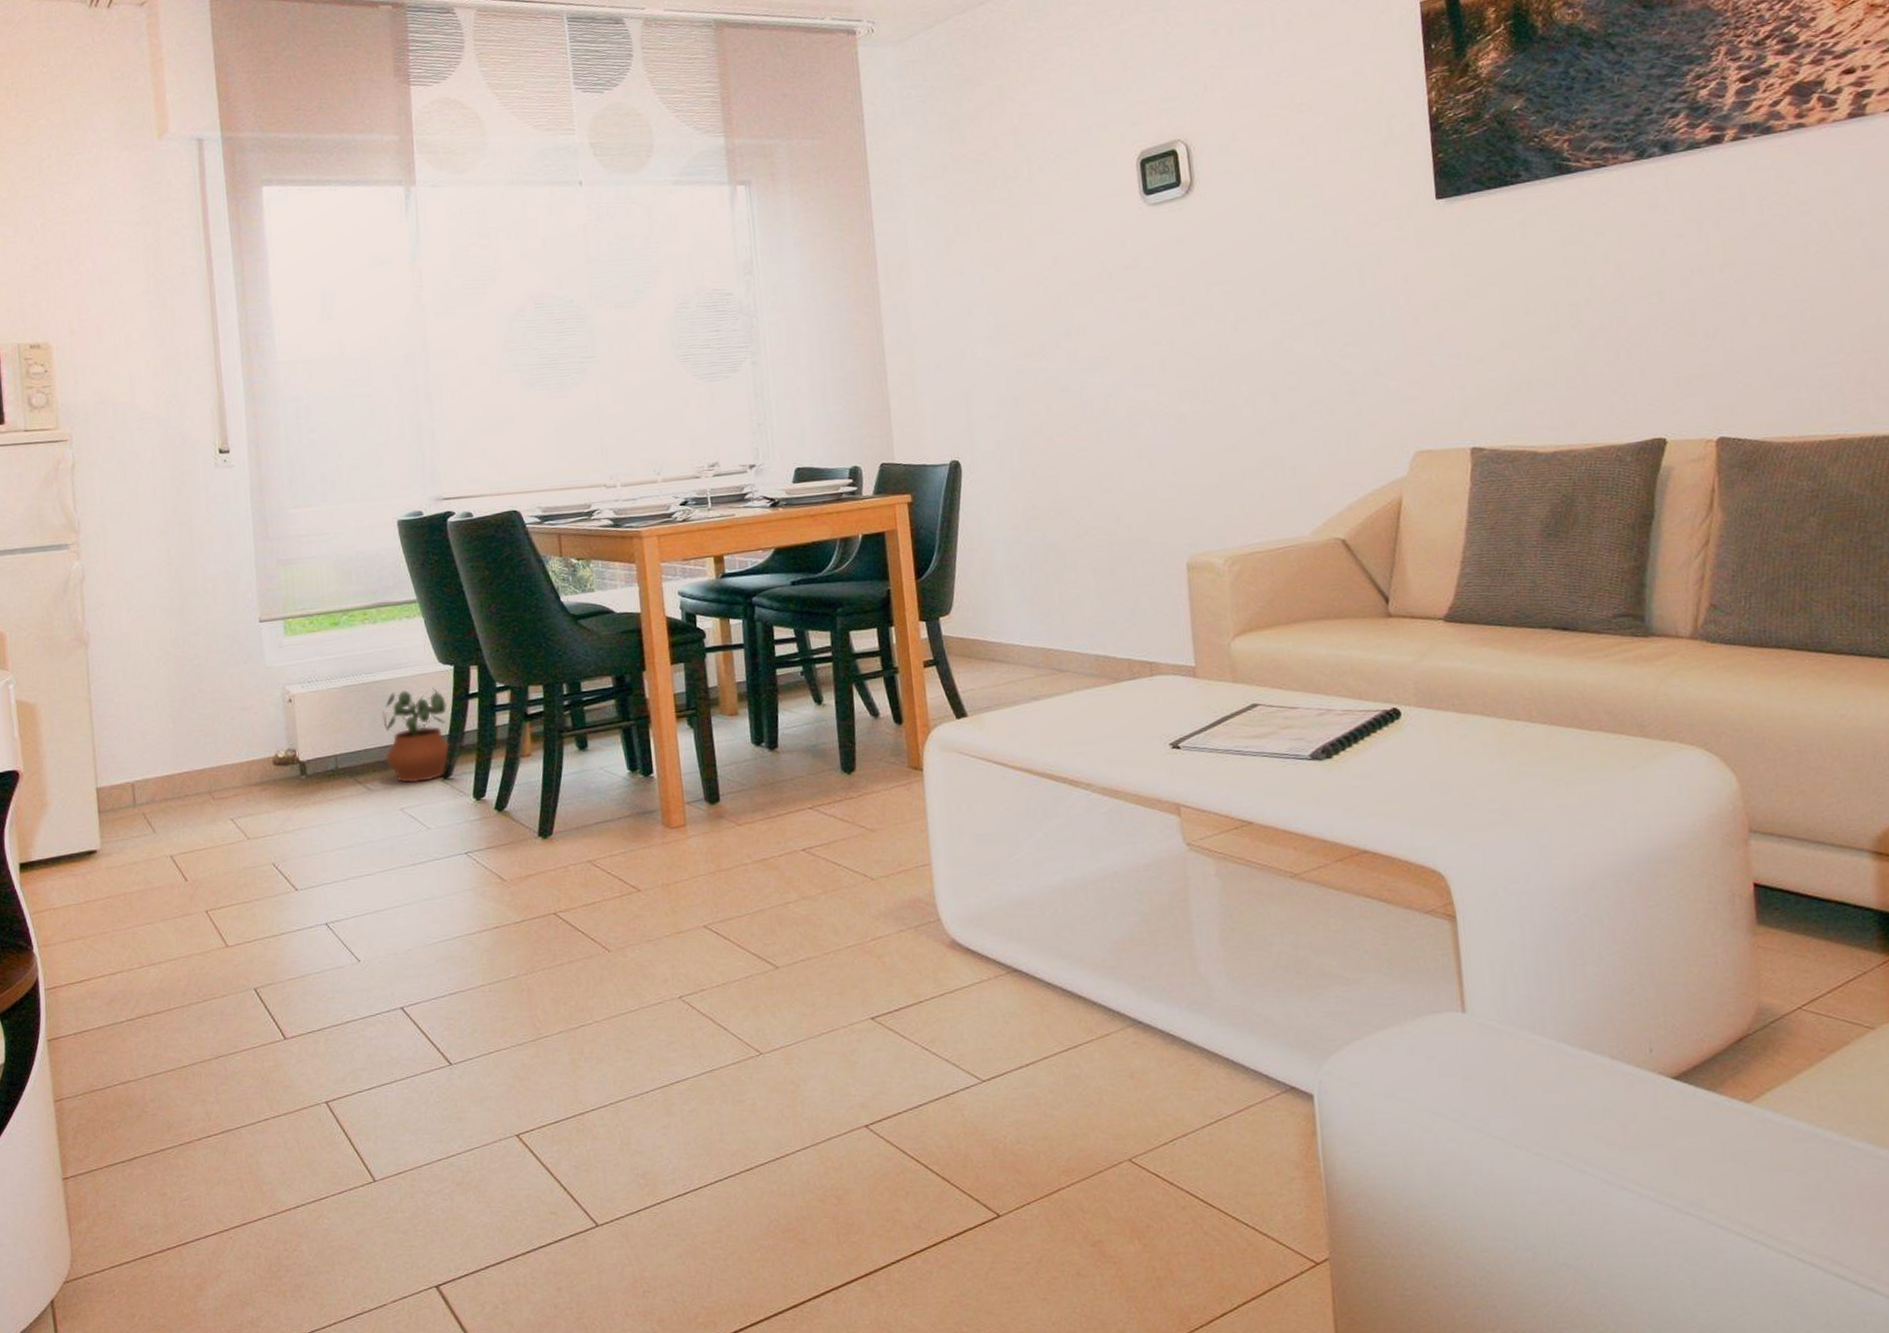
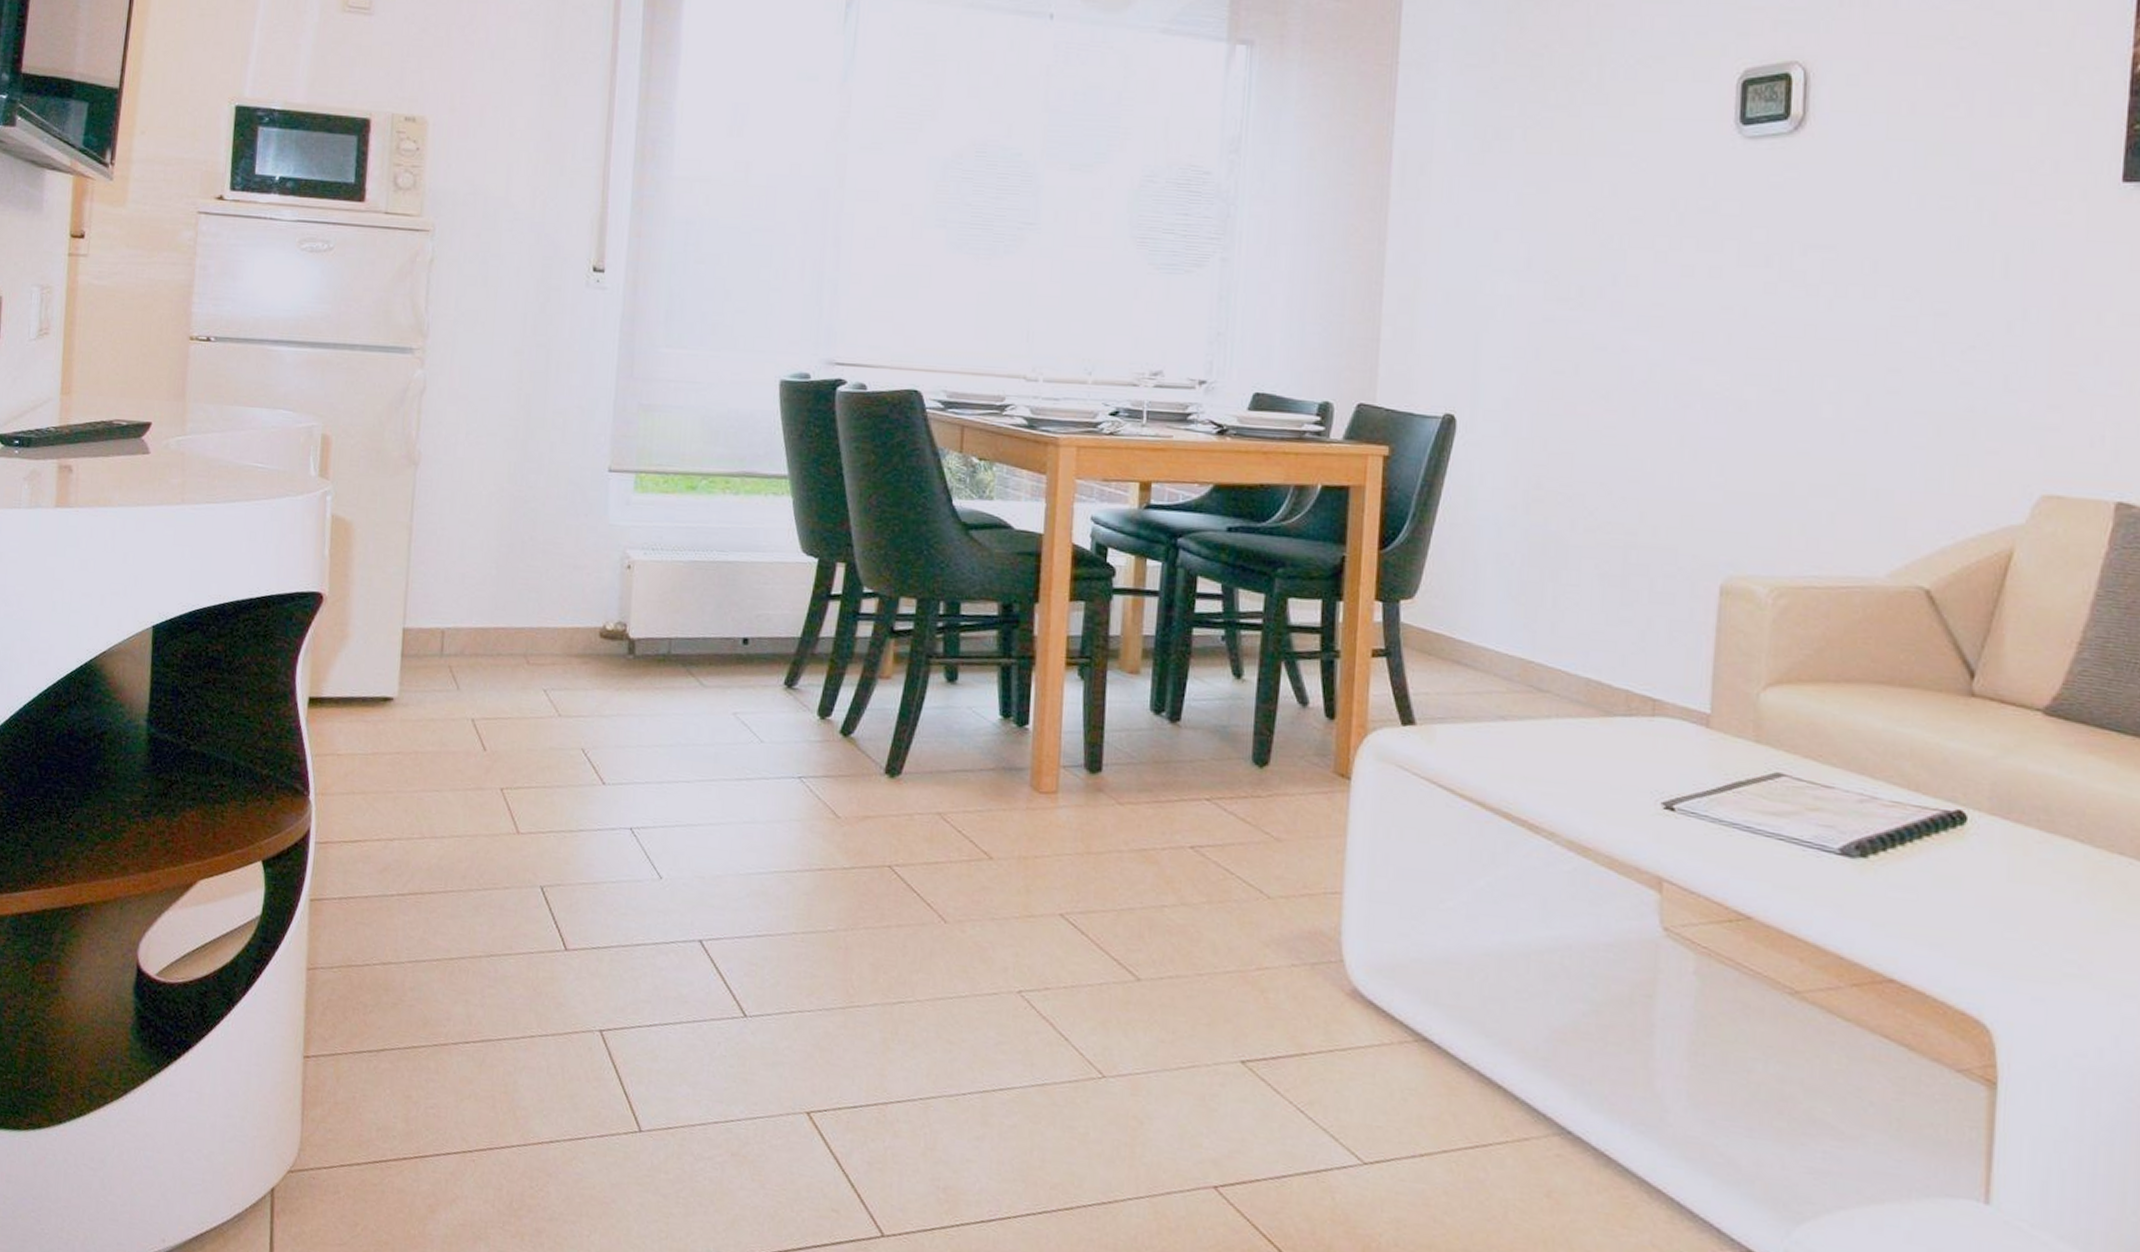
potted plant: present [382,687,451,784] -> none [725,577,804,687]

